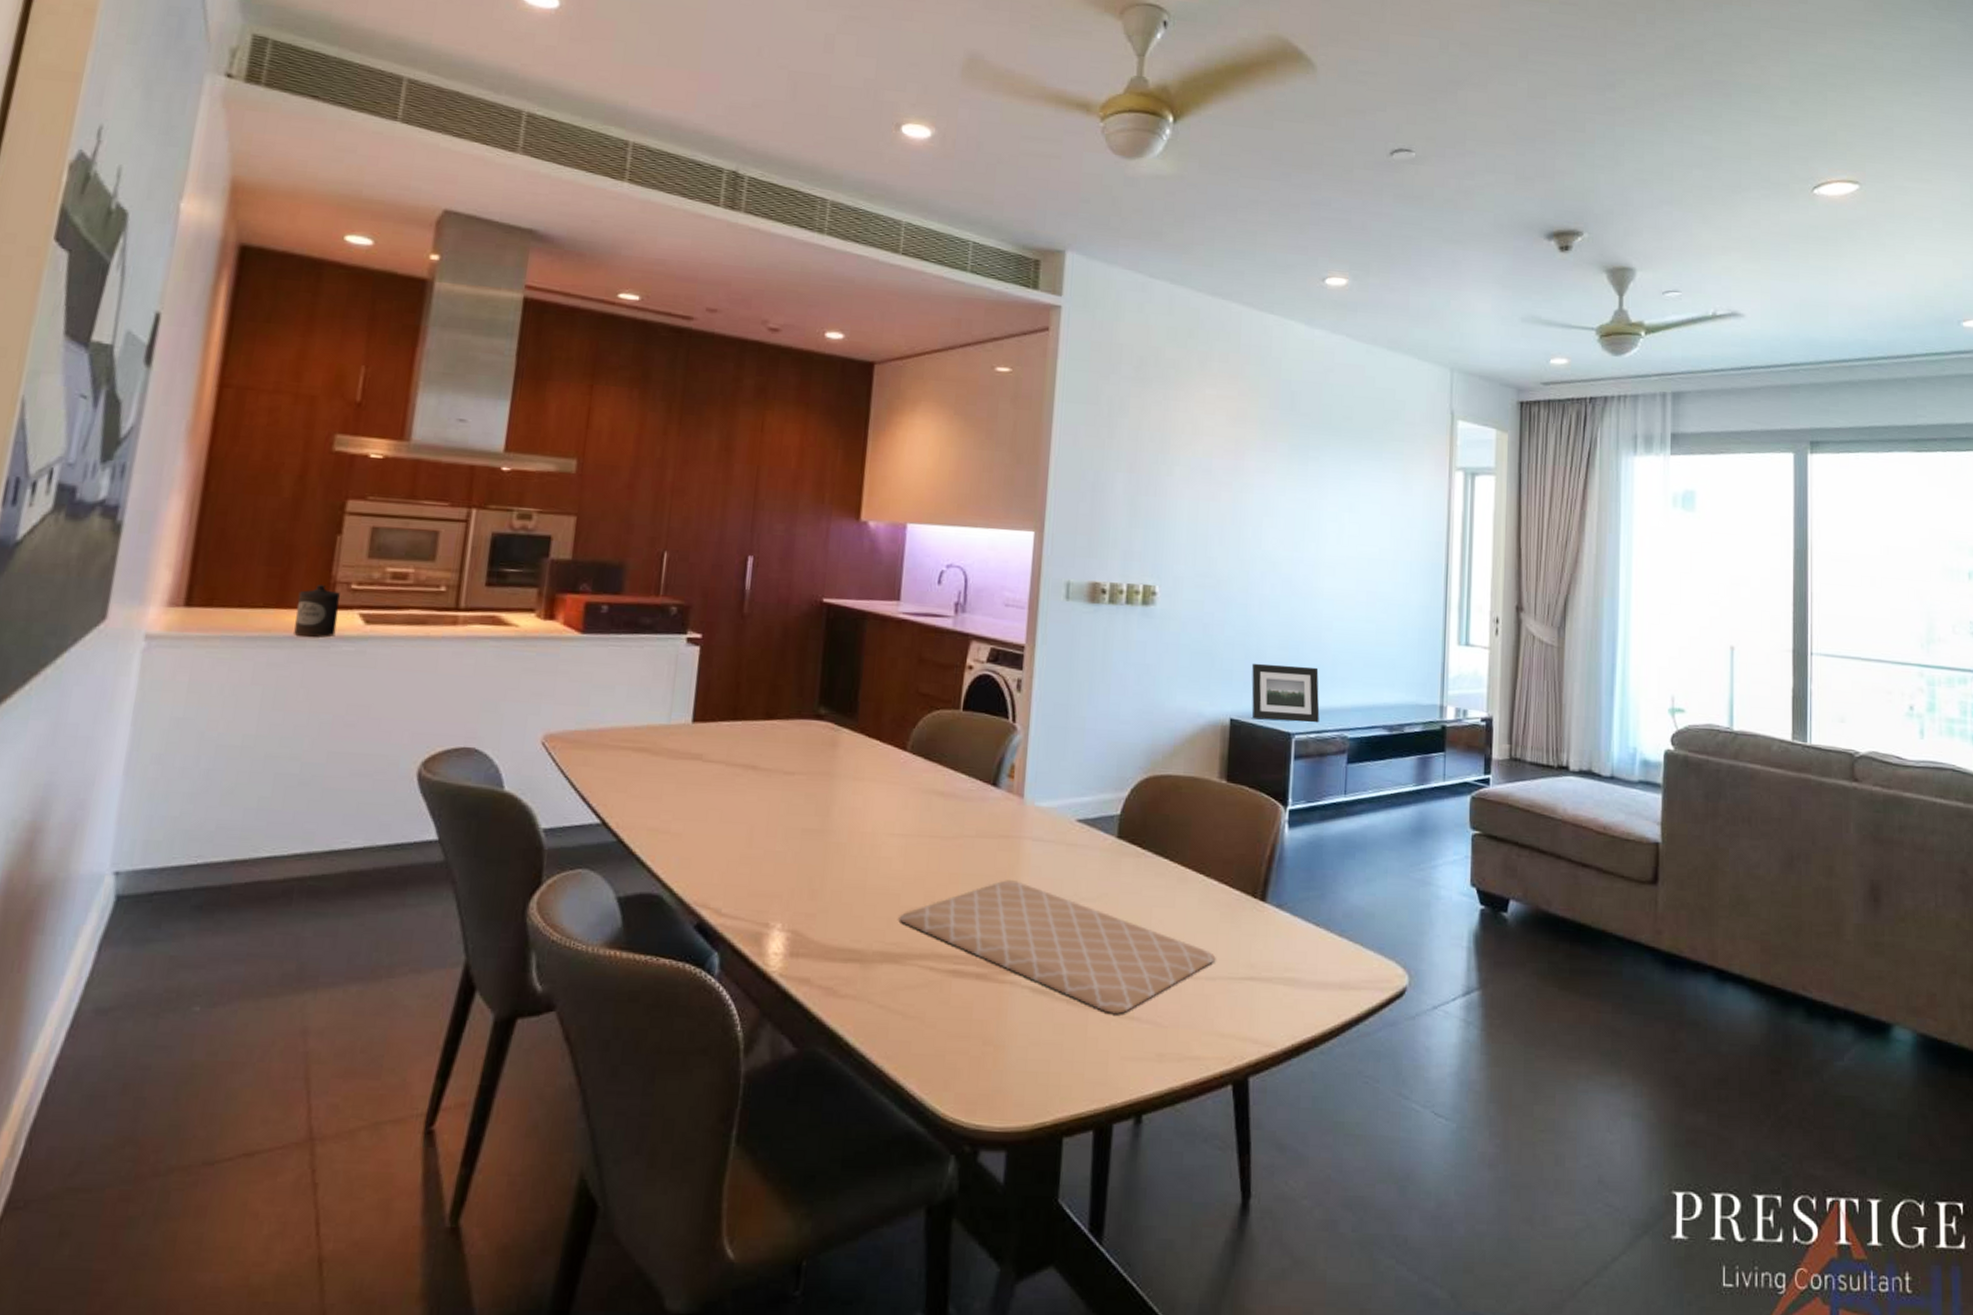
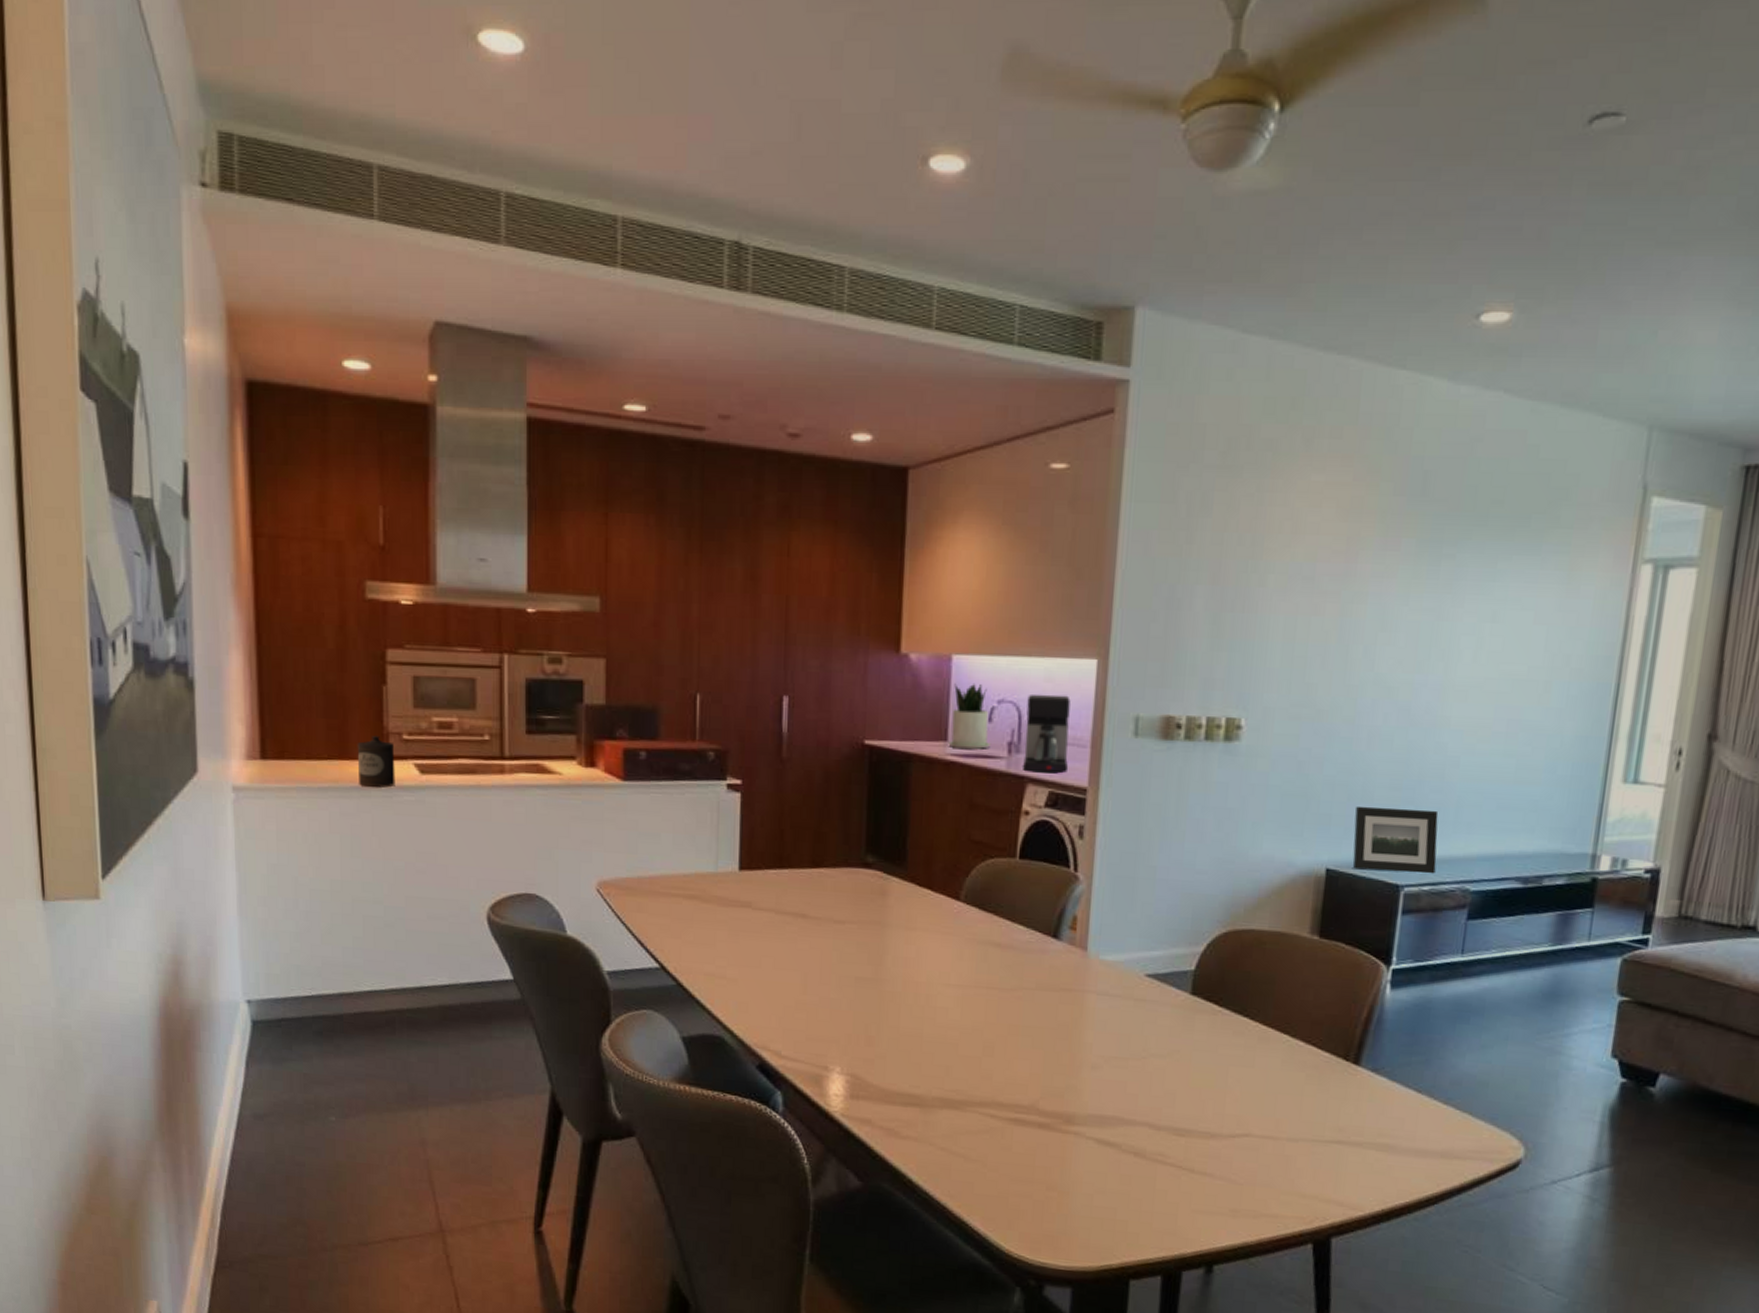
placemat: present [899,880,1216,1015] -> none [957,1033,1299,1170]
planter: none [900,549,940,609] -> present [948,683,992,750]
coffee maker: none [968,560,1011,631] -> present [1023,694,1071,773]

